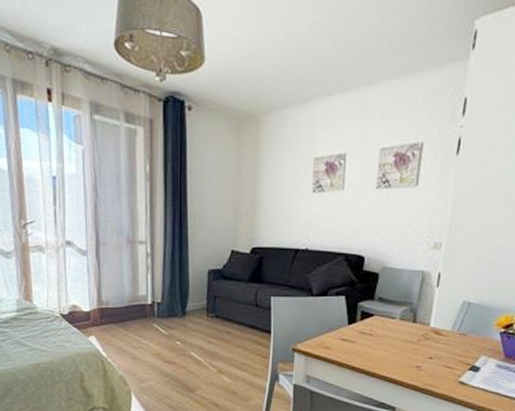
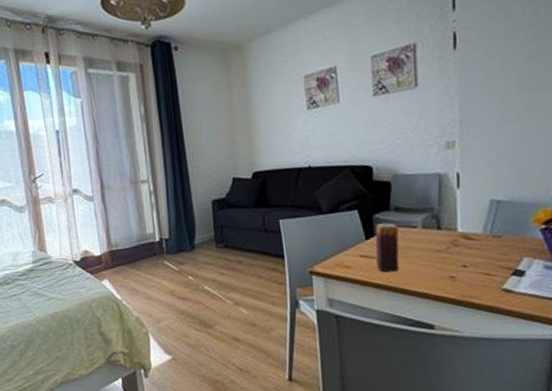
candle: none [354,311,380,357] -> present [375,223,400,272]

